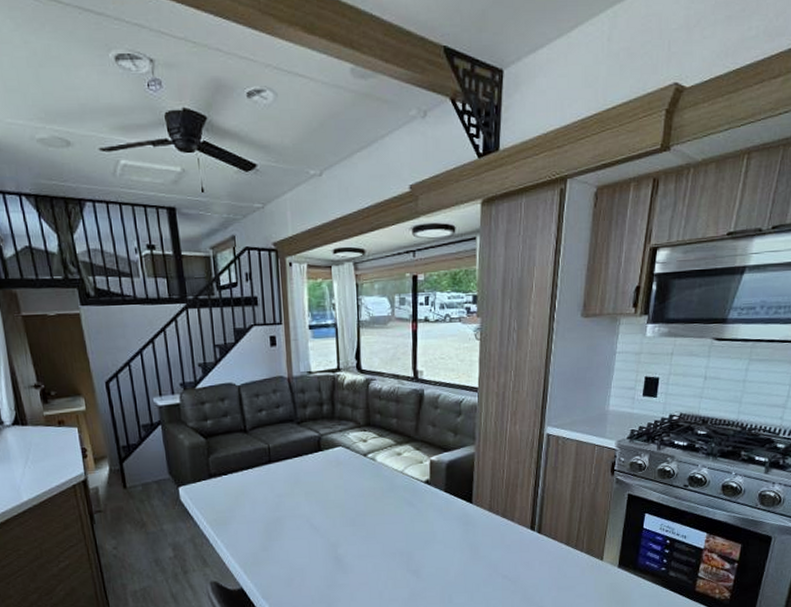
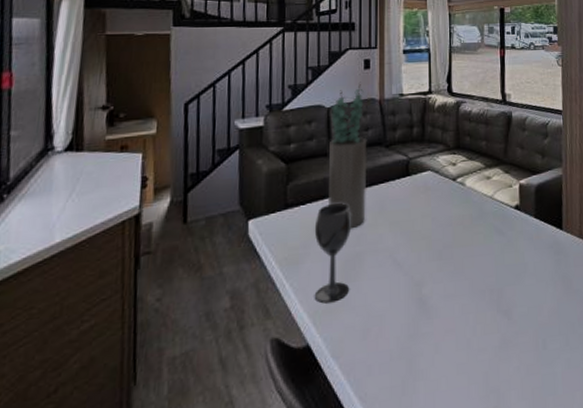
wine glass: none [237,475,273,557] -> present [314,203,352,303]
vase: none [242,359,283,496] -> present [327,82,367,228]

